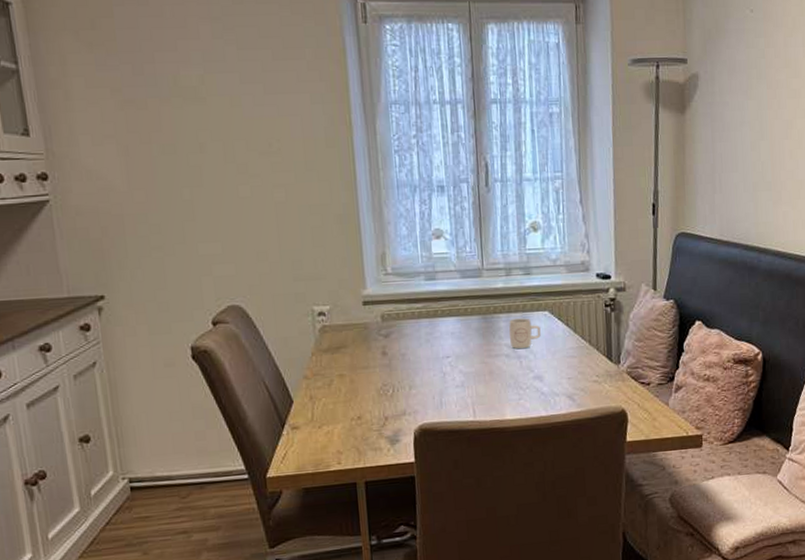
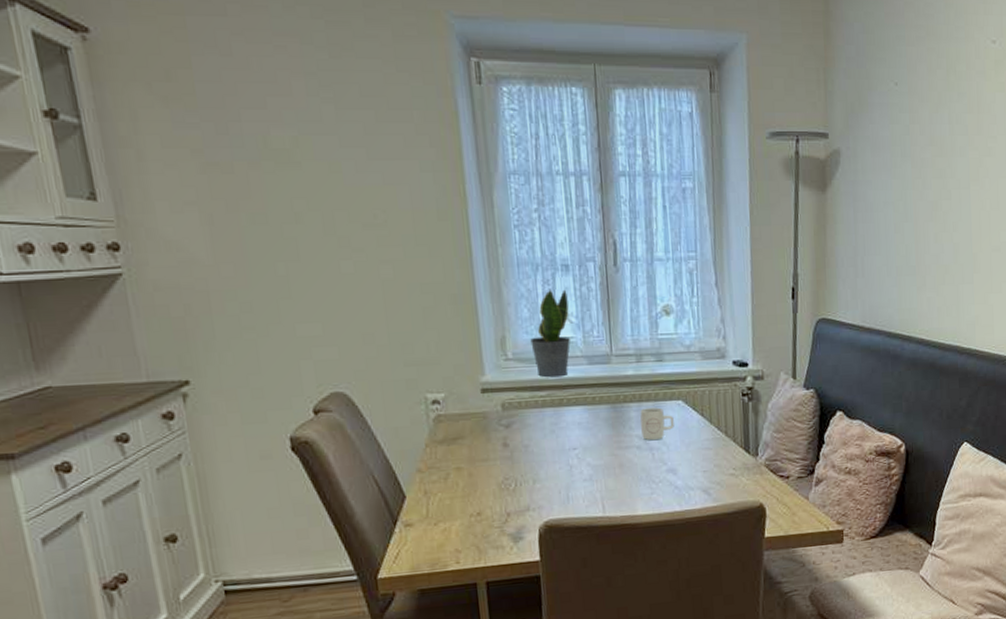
potted plant: none [408,208,446,291] -> present [530,288,571,378]

